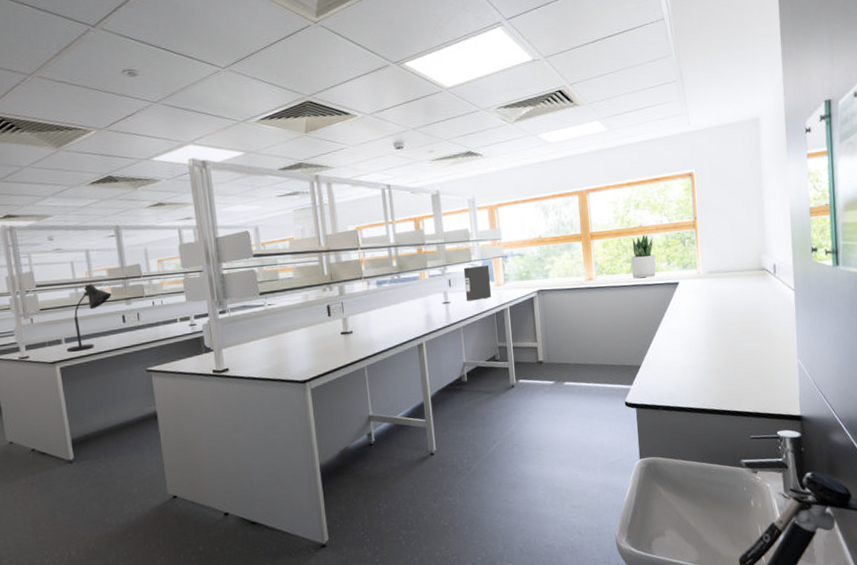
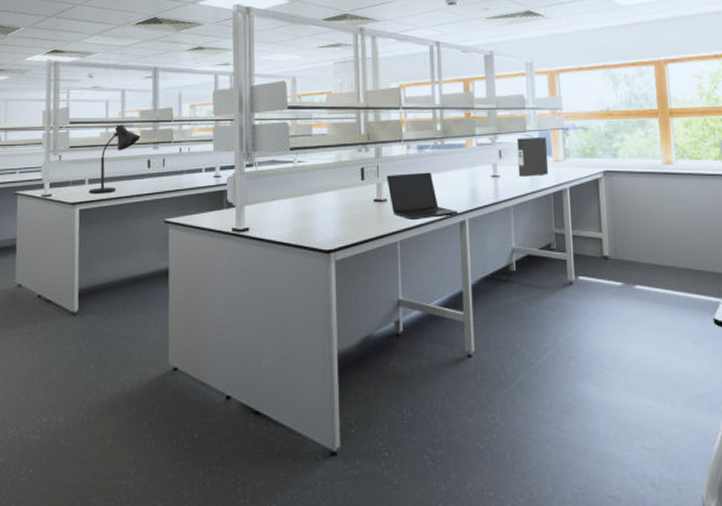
laptop: none [351,304,416,347] -> present [386,172,458,219]

